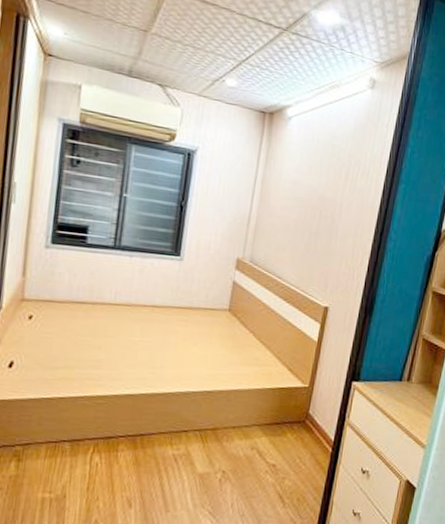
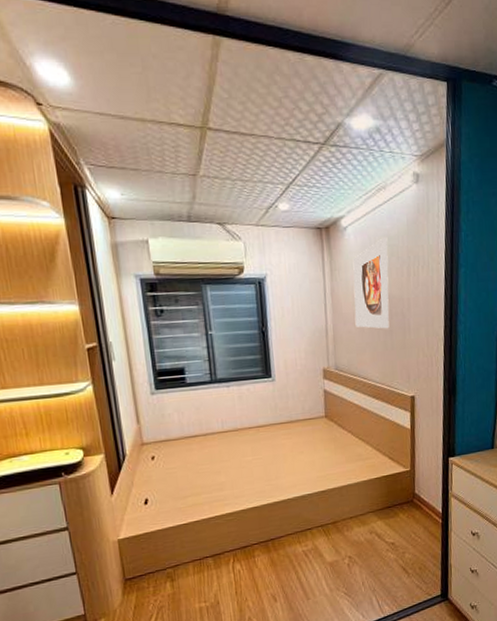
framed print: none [280,136,332,231] -> present [352,237,389,329]

